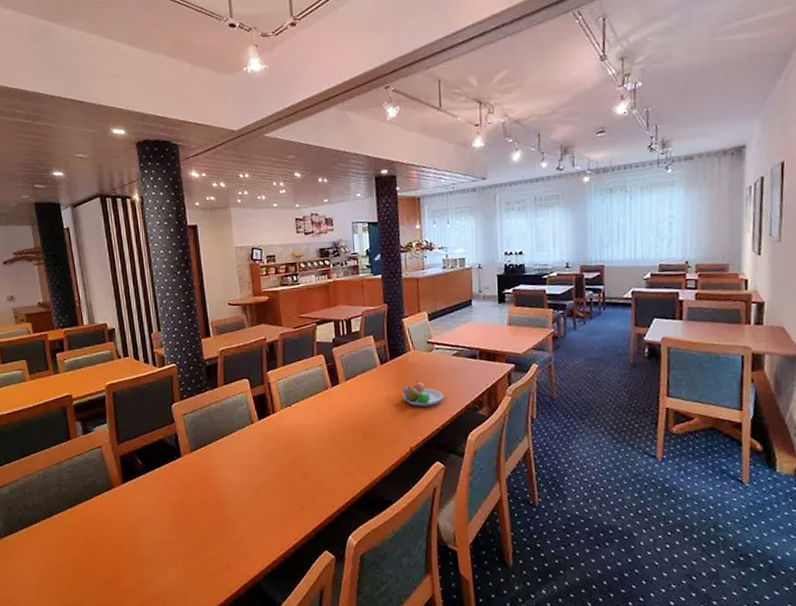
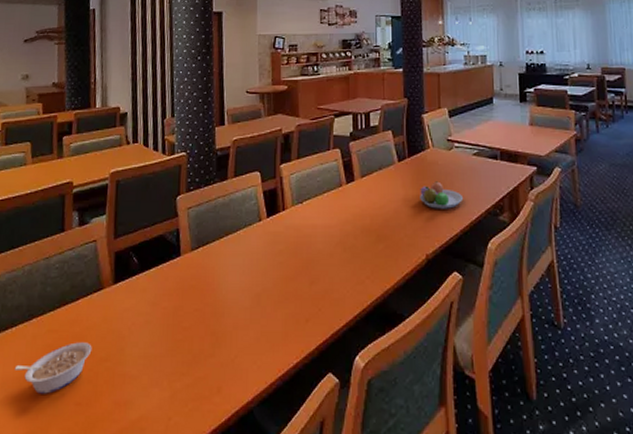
legume: none [44,533,111,576] -> present [14,342,92,394]

